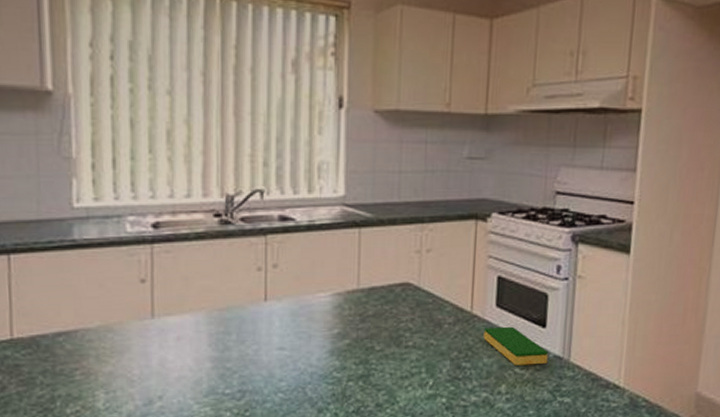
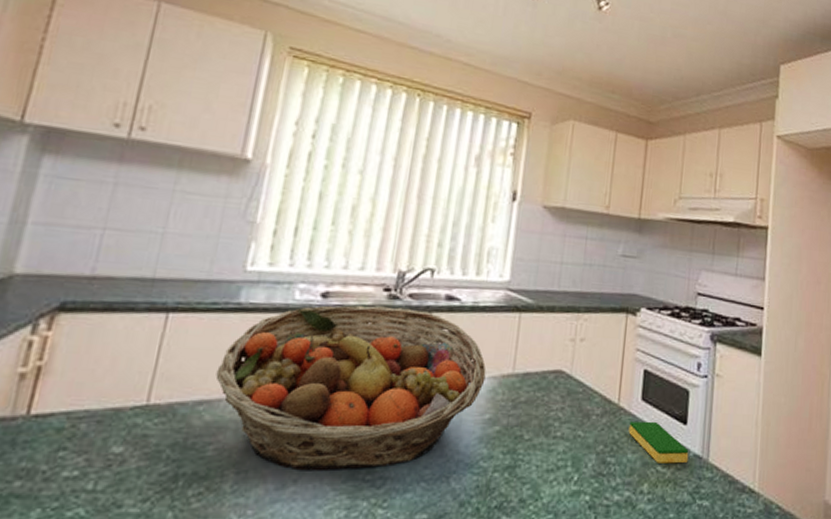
fruit basket: none [67,232,330,389] -> present [215,305,486,471]

